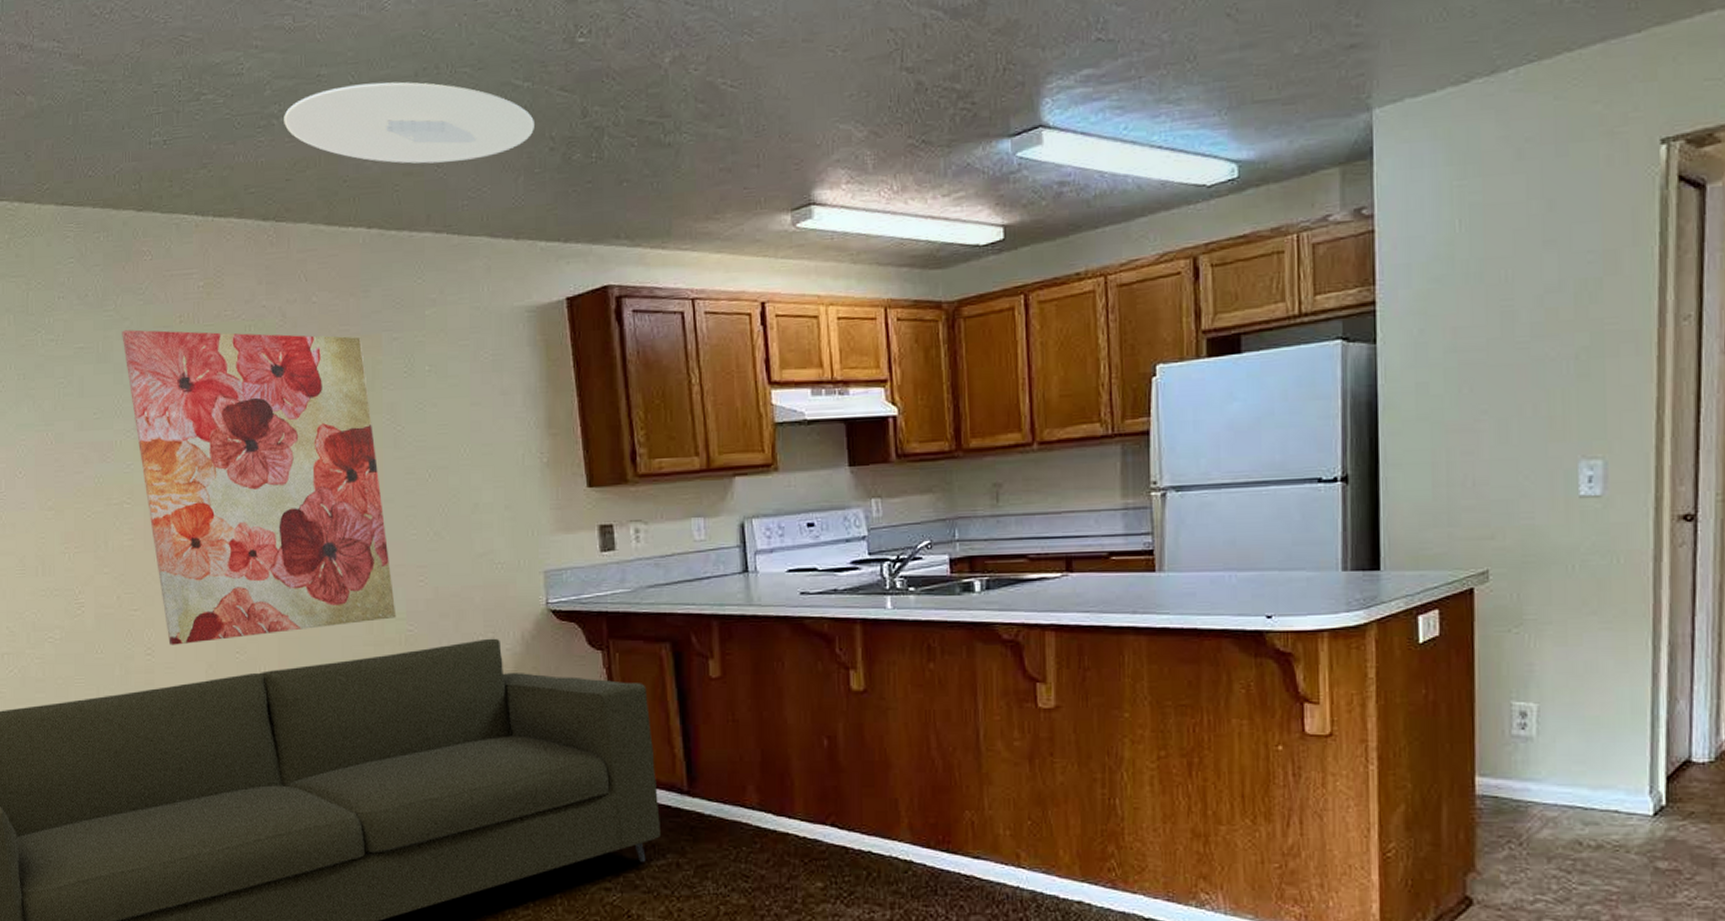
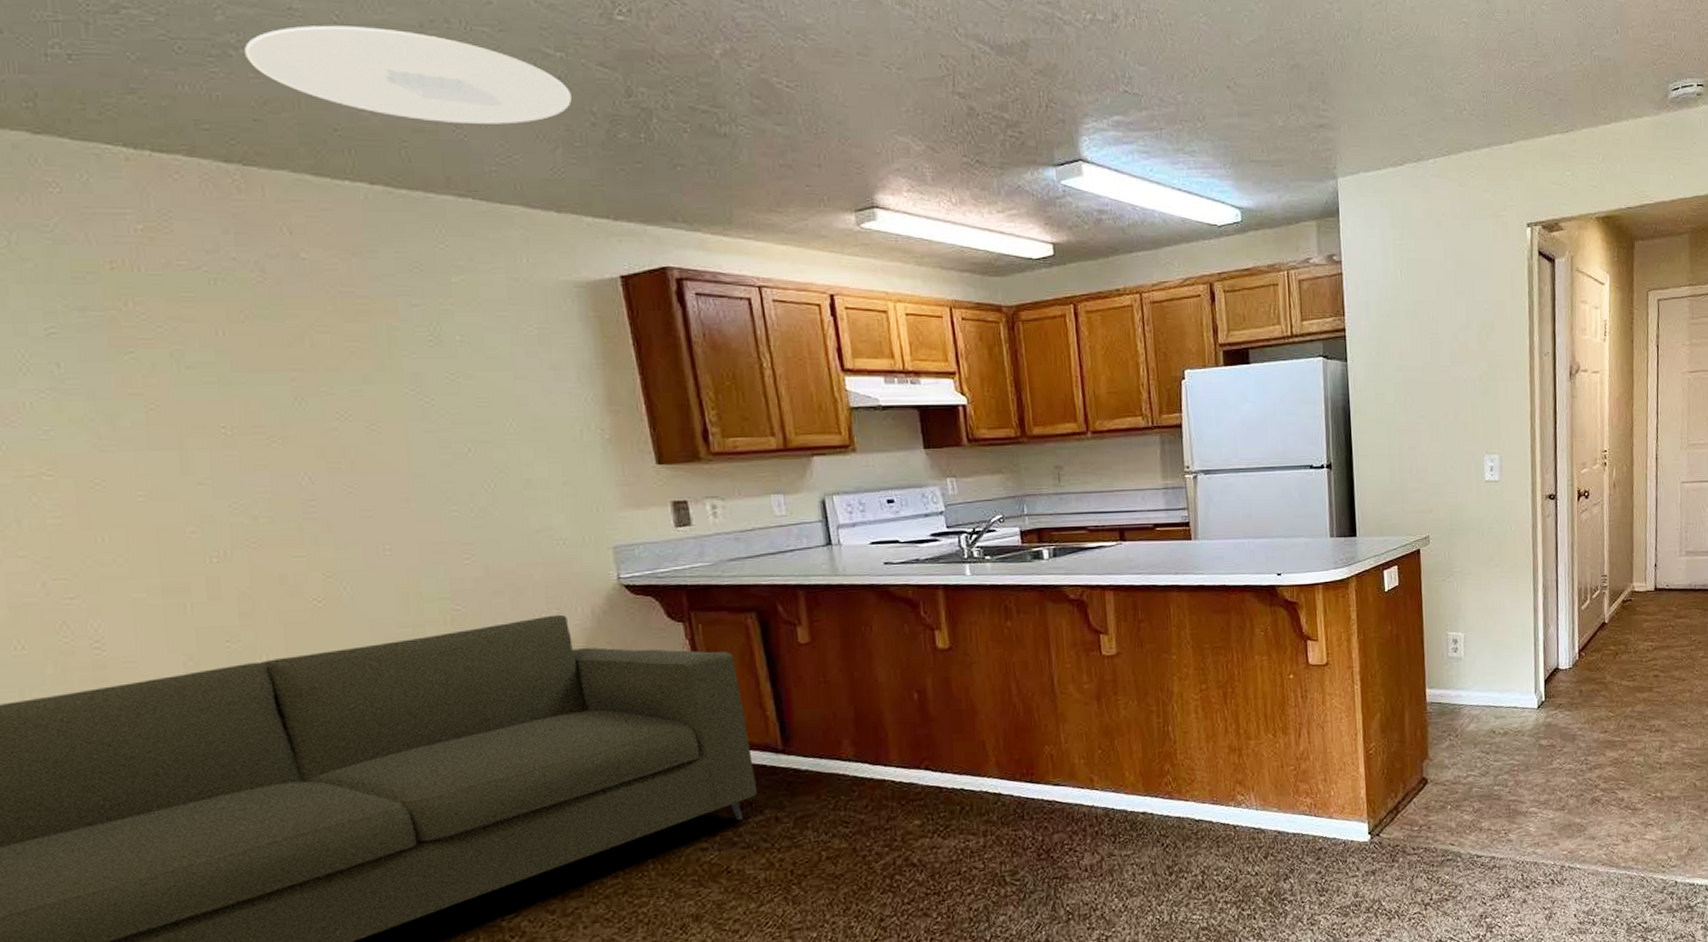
wall art: present [122,329,397,645] -> none [21,273,439,637]

